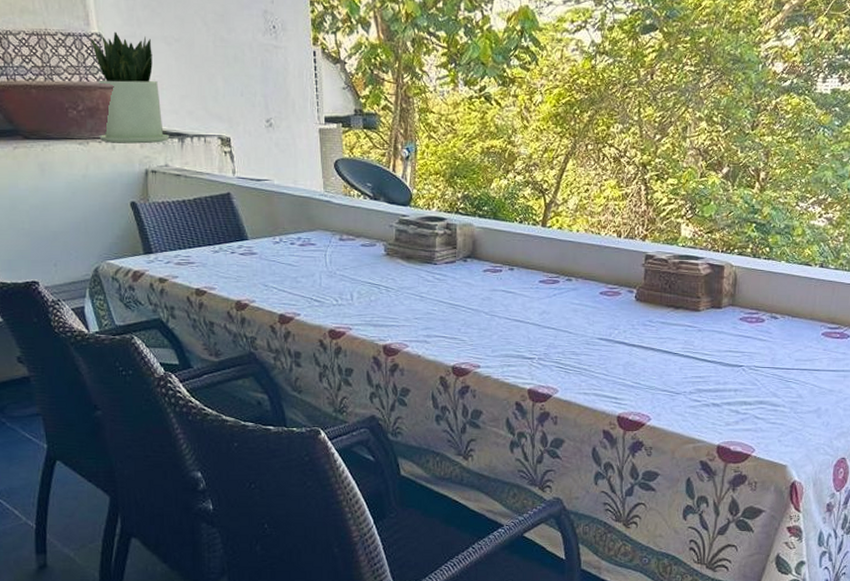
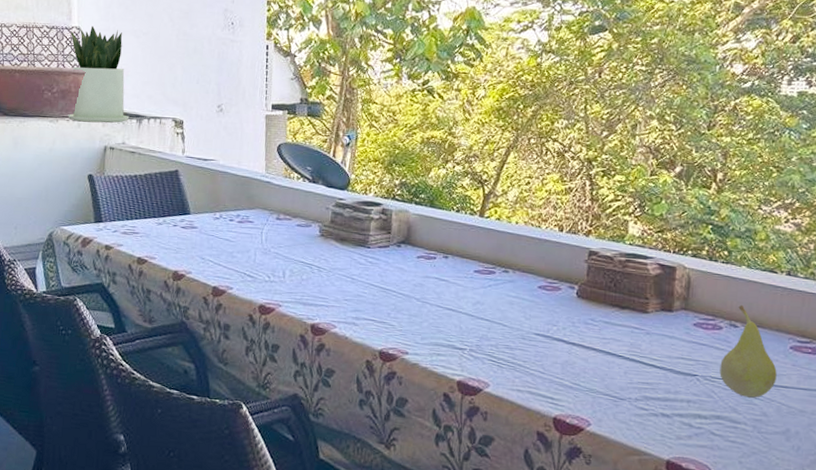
fruit: none [762,297,811,382] -> present [719,304,777,398]

